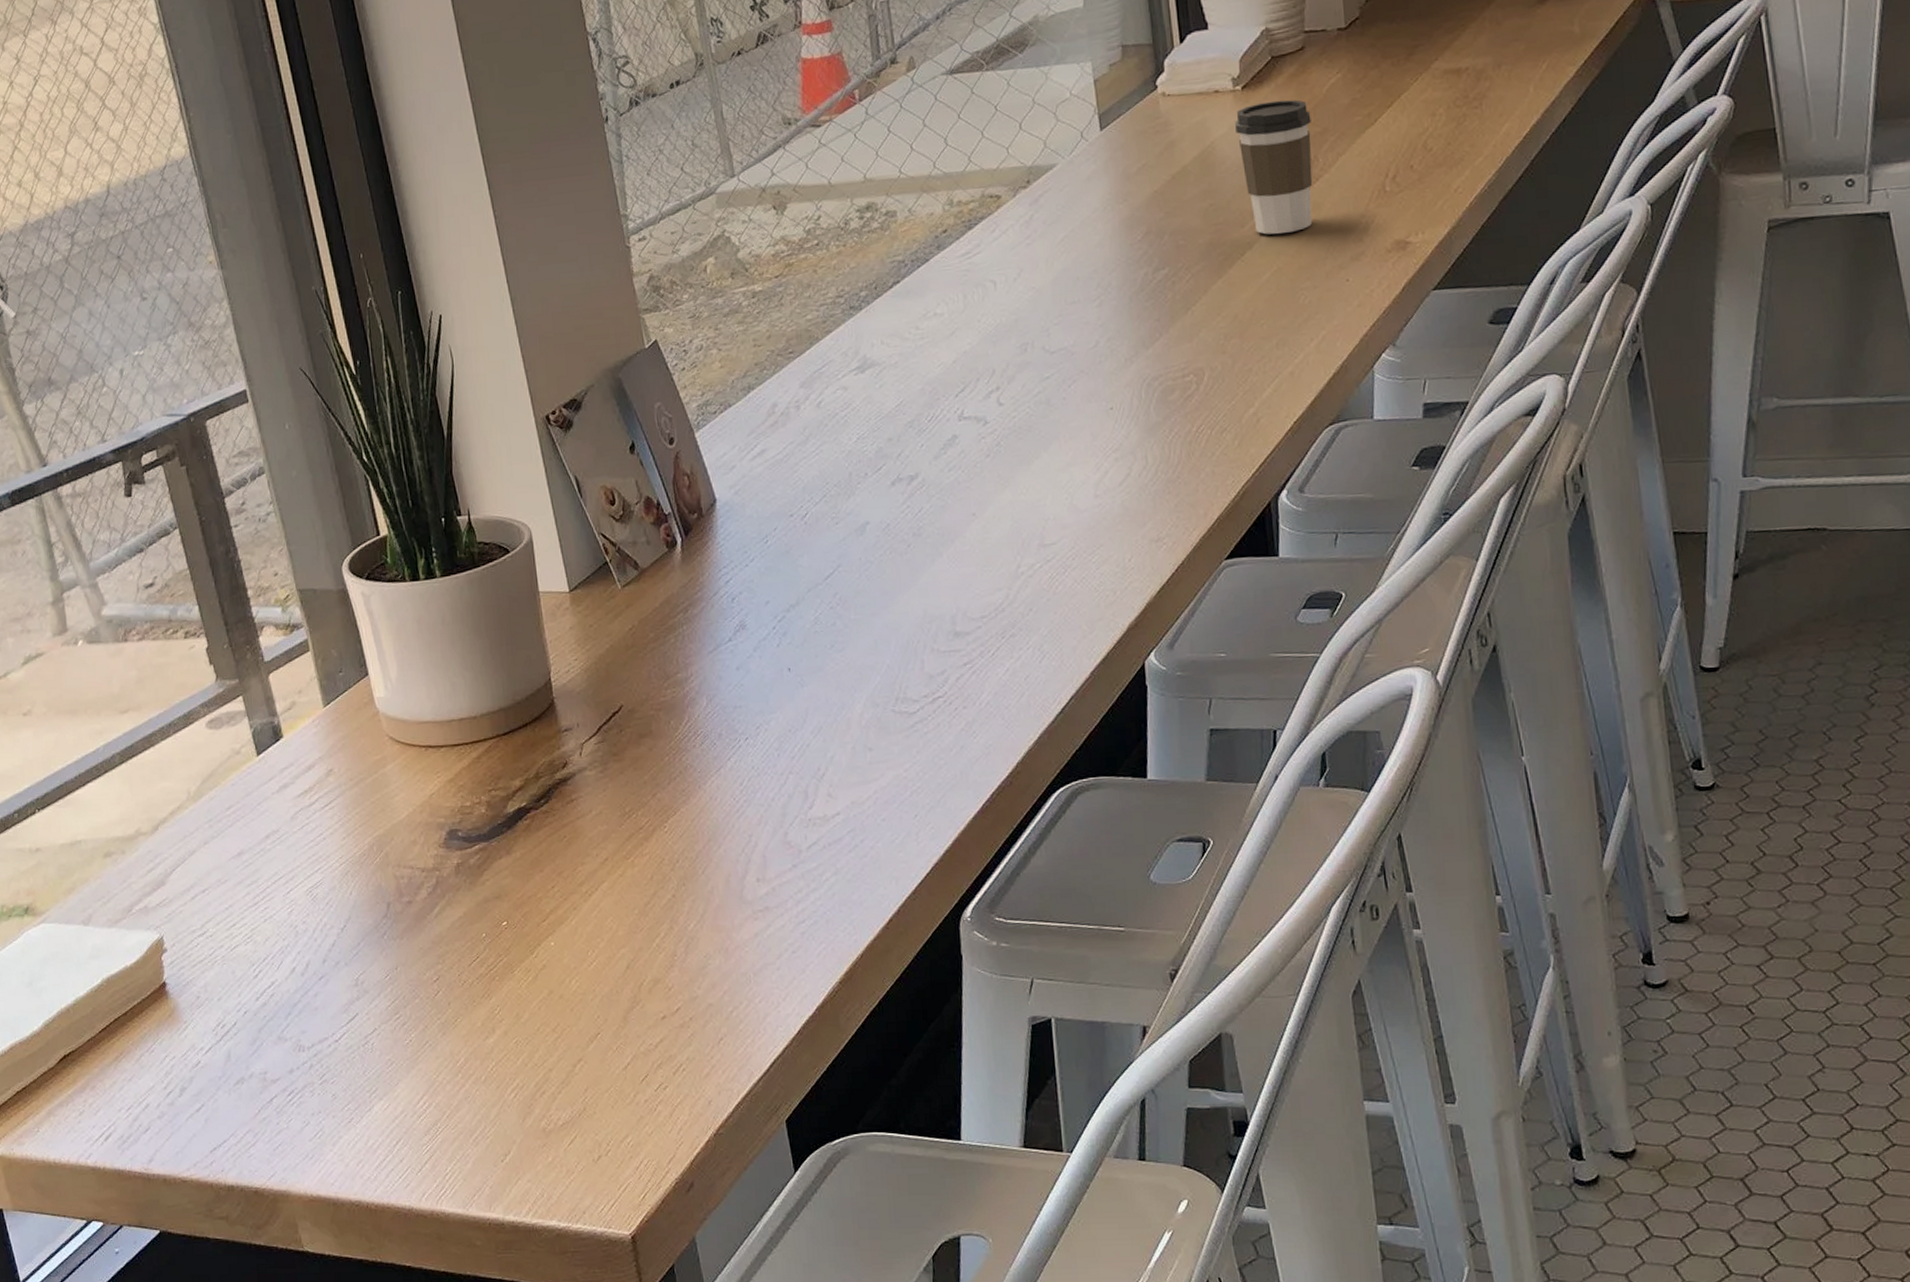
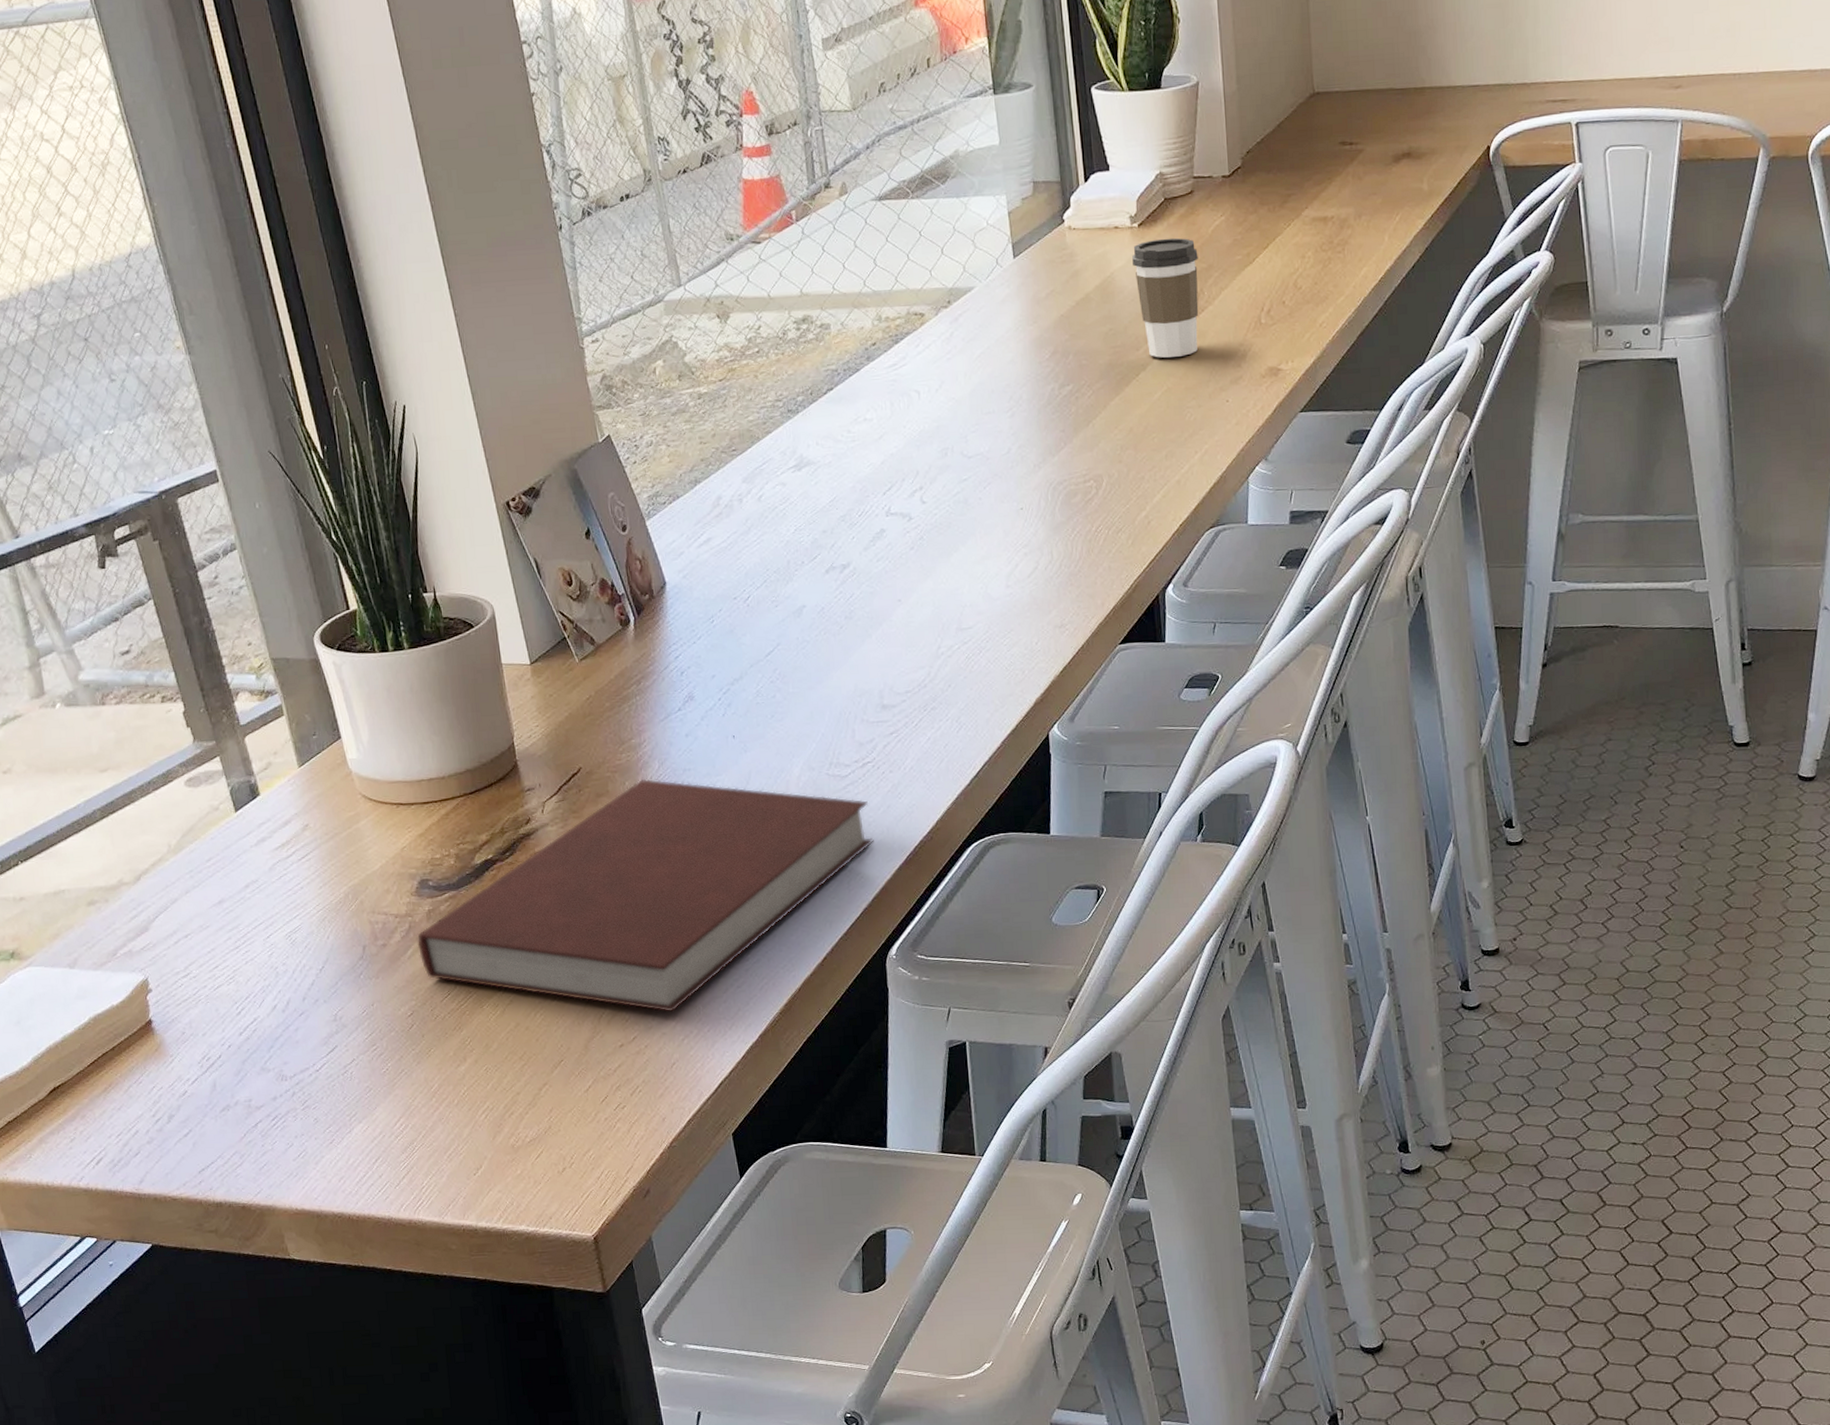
notebook: none [445,717,946,981] -> present [417,778,874,1013]

